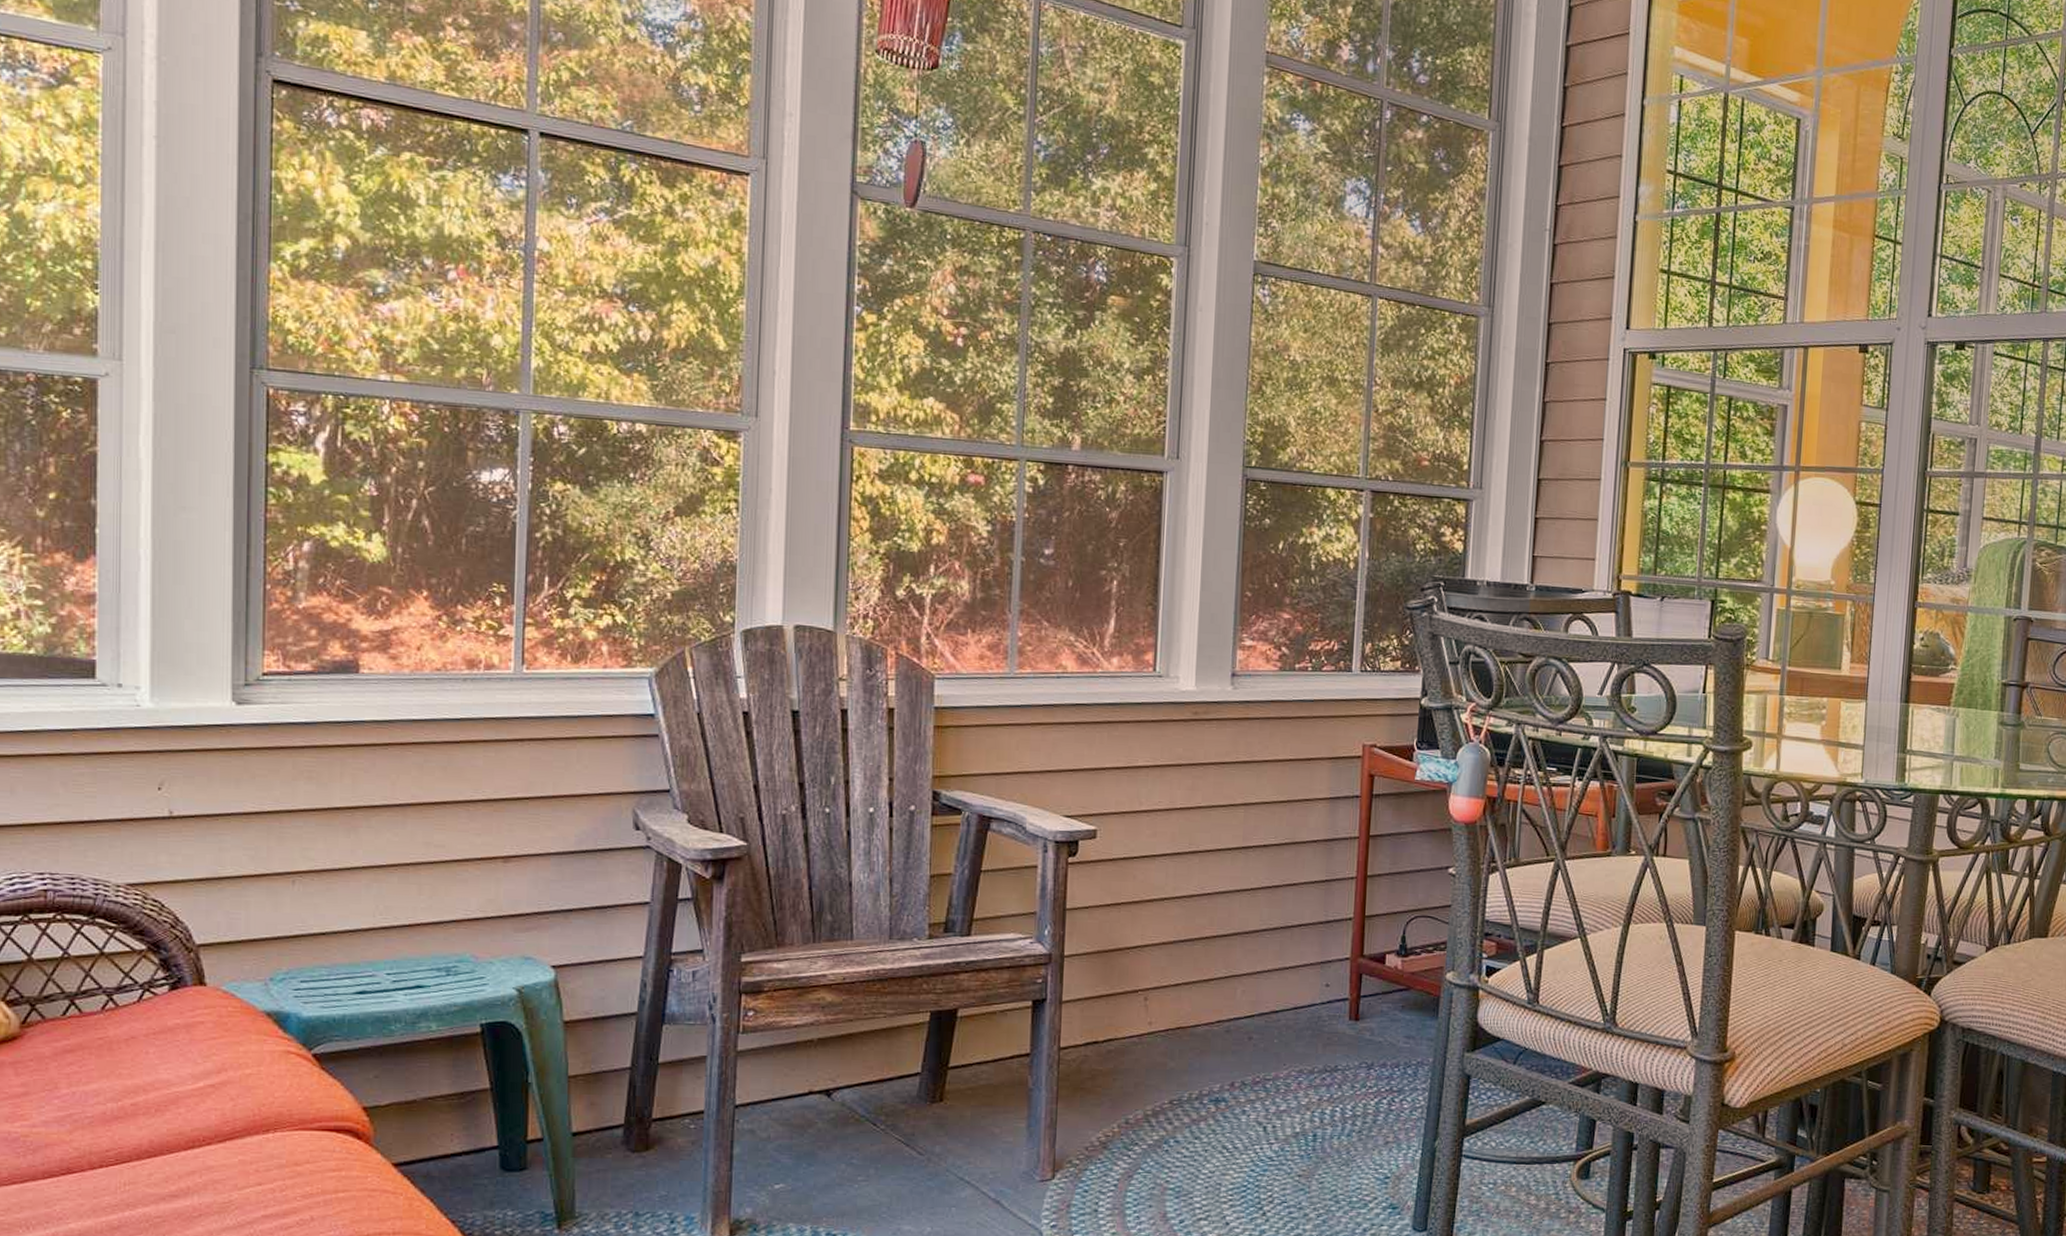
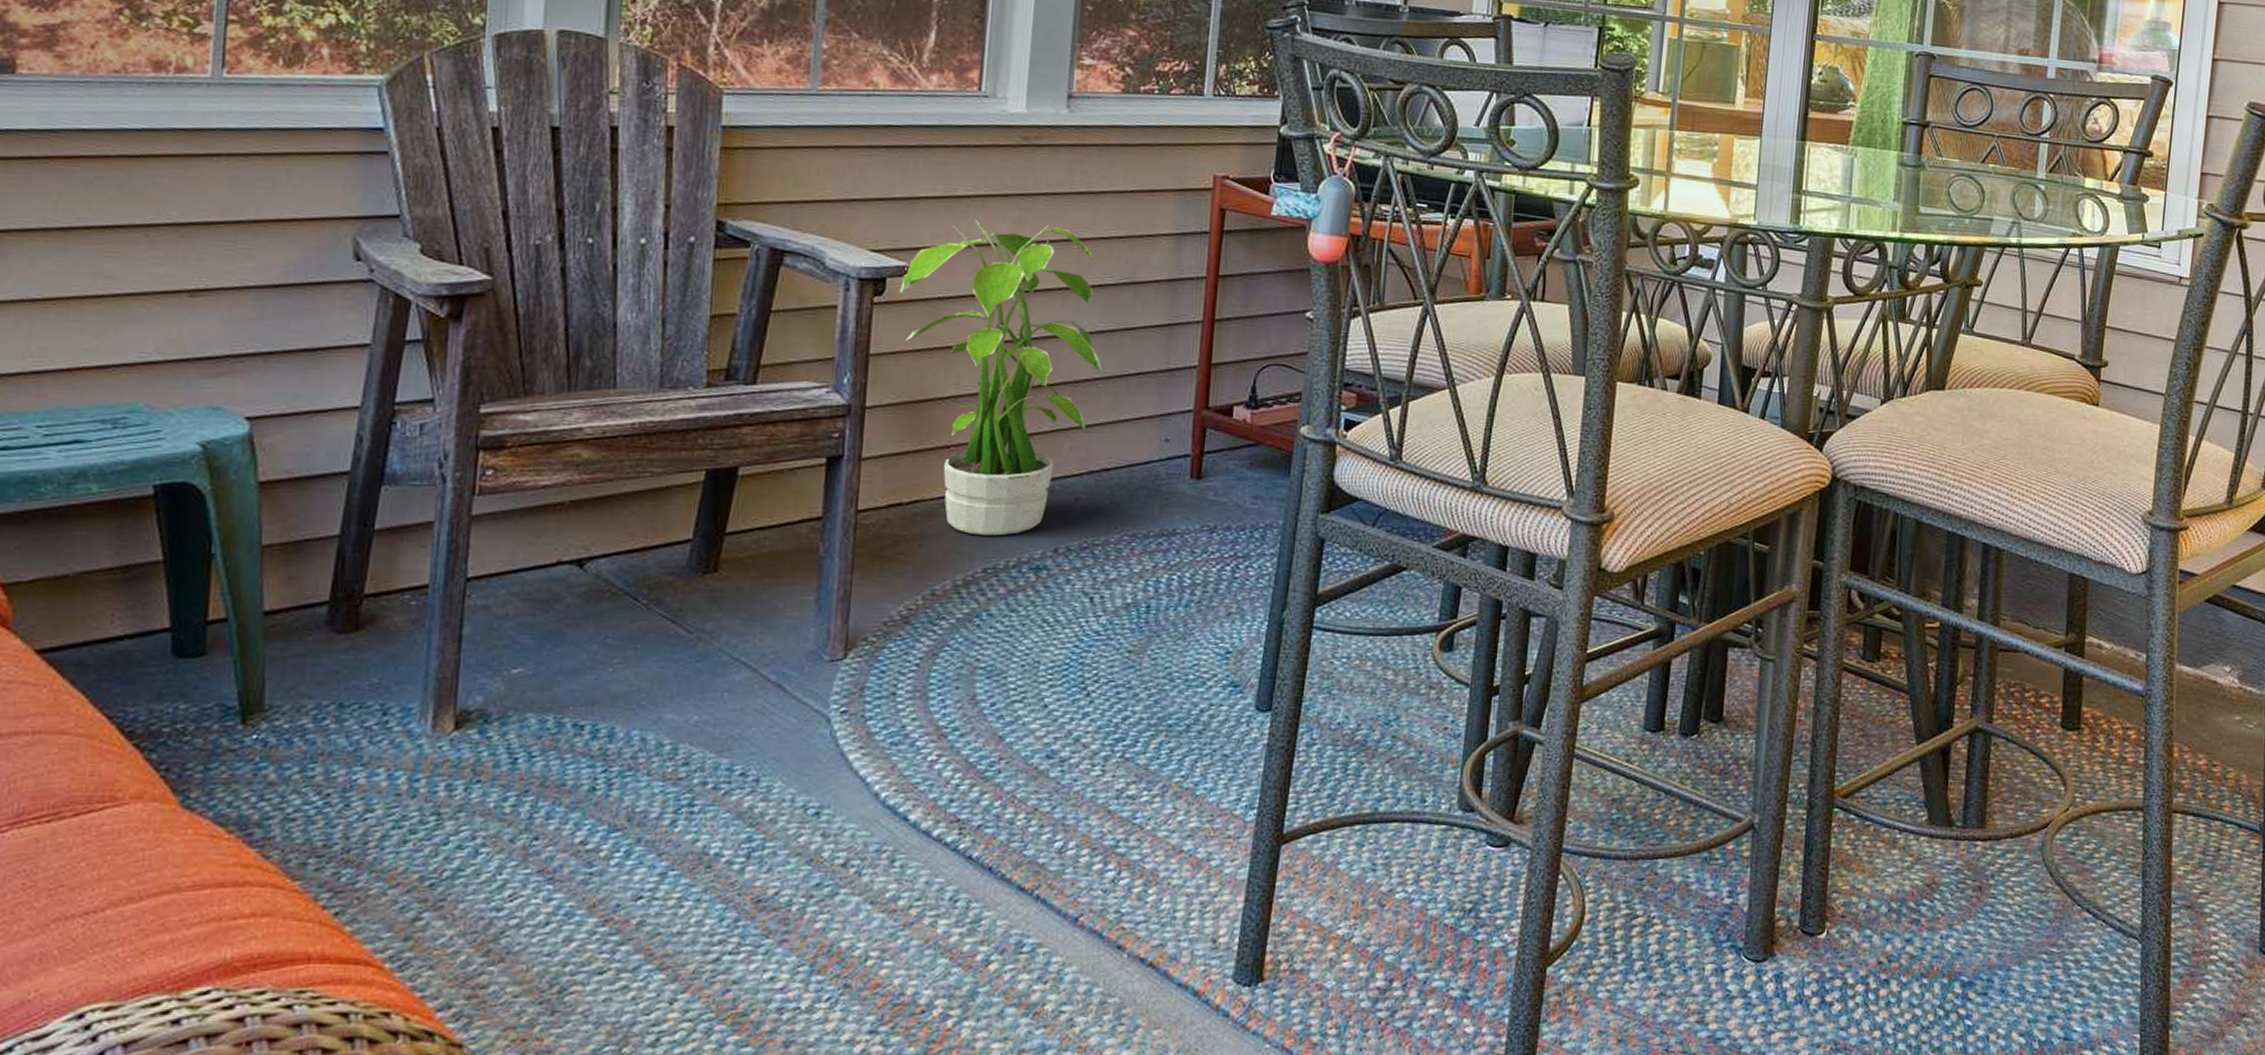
potted plant: none [1089,788,1270,1071] -> present [898,220,1104,536]

